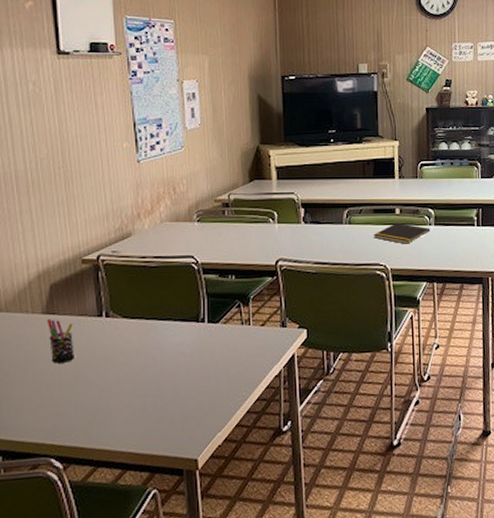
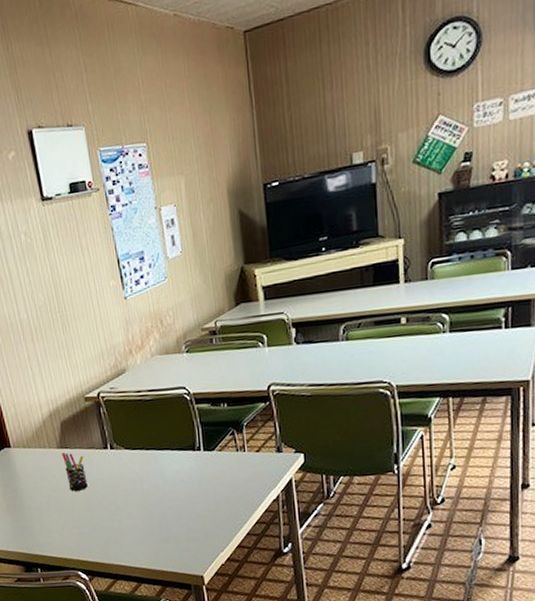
notepad: present [373,223,431,244] -> none [374,334,445,357]

